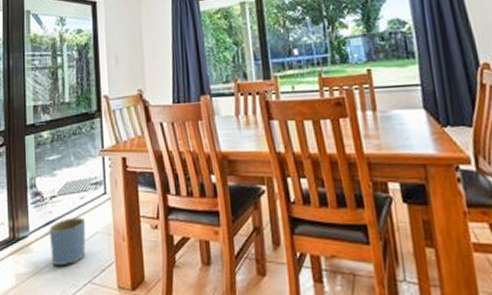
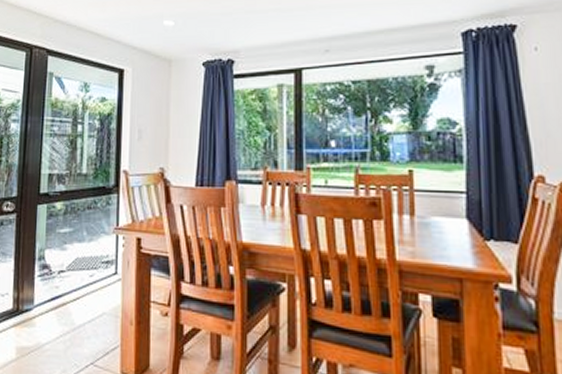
planter: present [49,217,86,265] -> none [54,295,93,344]

